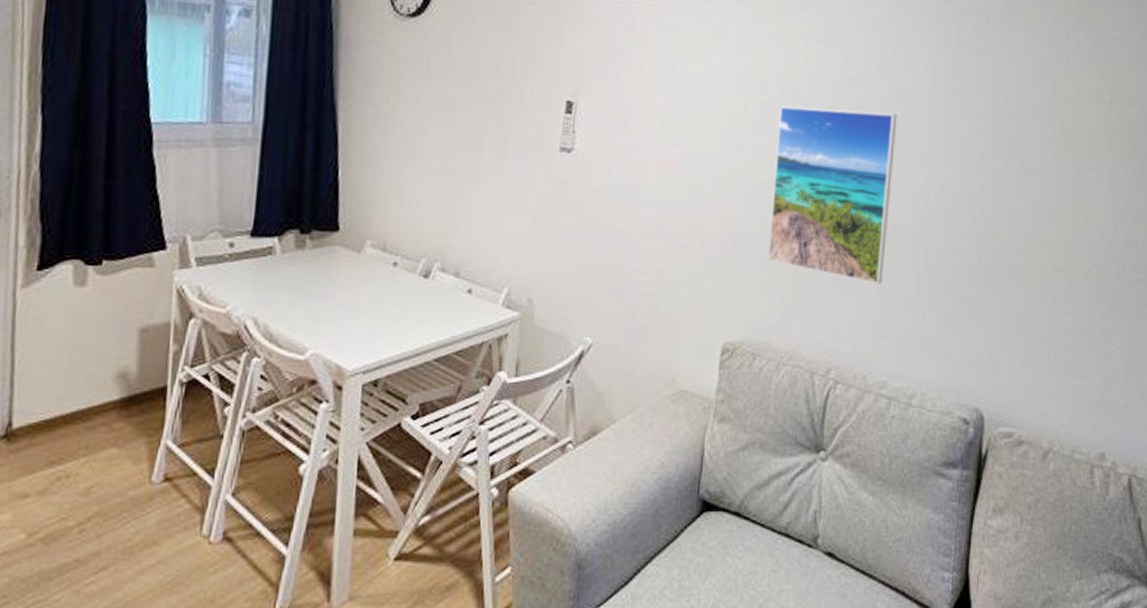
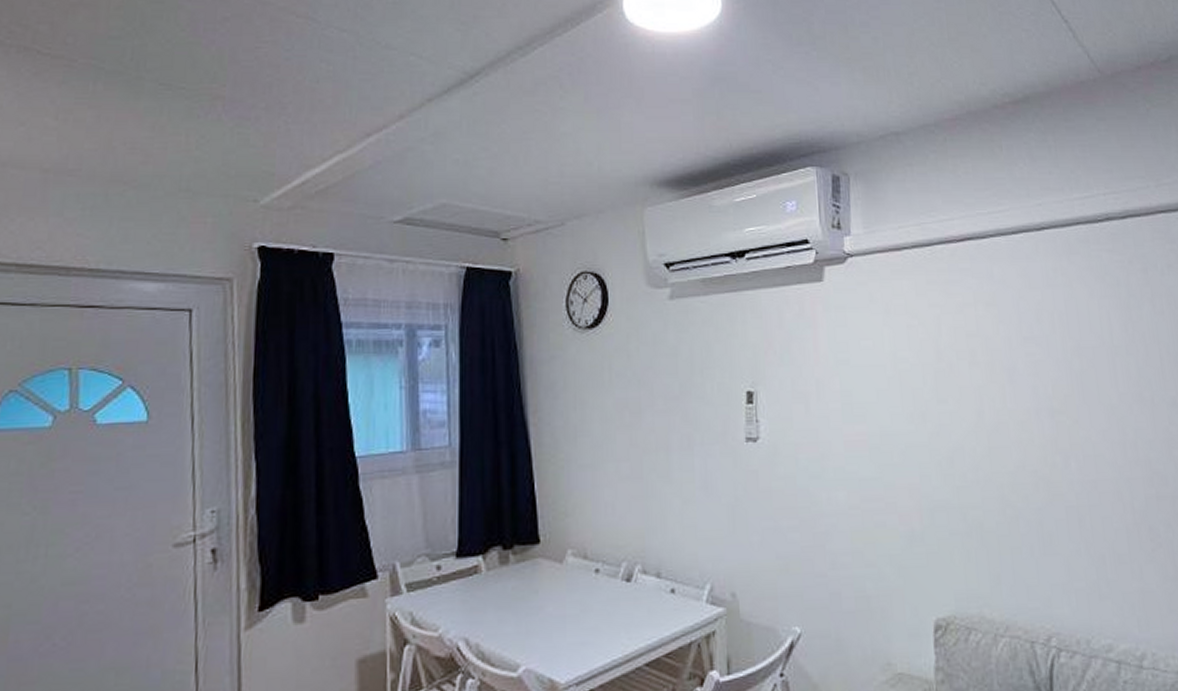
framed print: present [767,106,898,285] -> none [957,367,1091,543]

